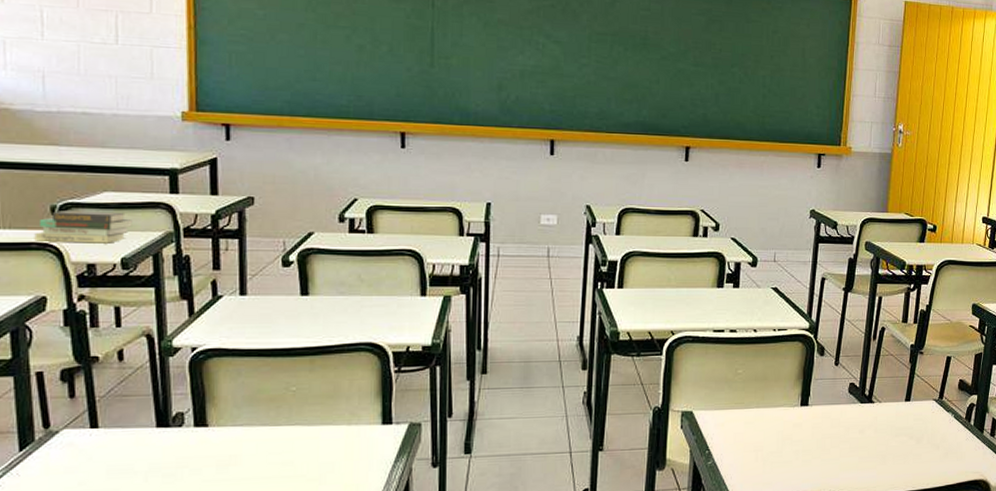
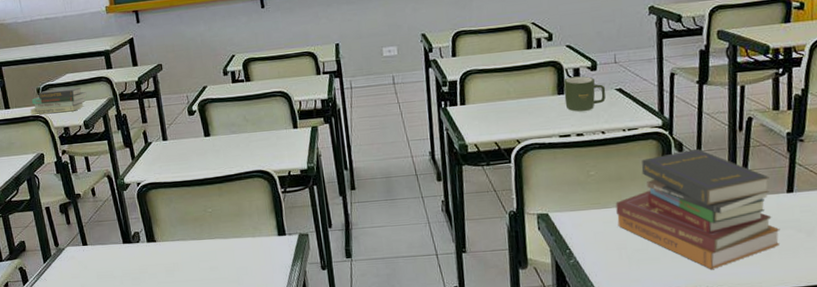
mug: none [723,271,763,308] -> present [564,76,606,113]
books: none [758,353,896,473] -> present [615,148,780,269]

